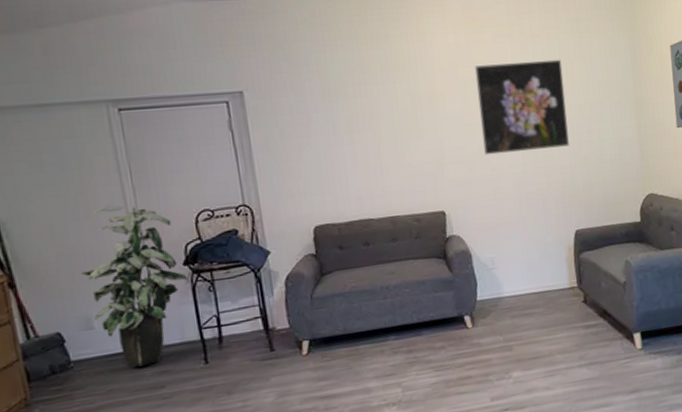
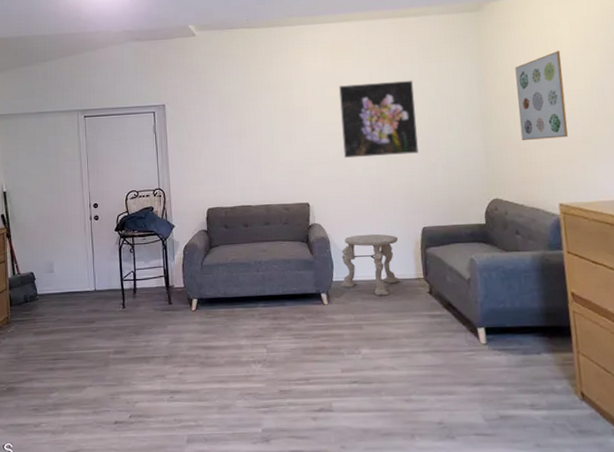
indoor plant: present [81,205,188,367] -> none [50,183,117,304]
side table: none [486,241,552,311] -> present [341,234,400,295]

